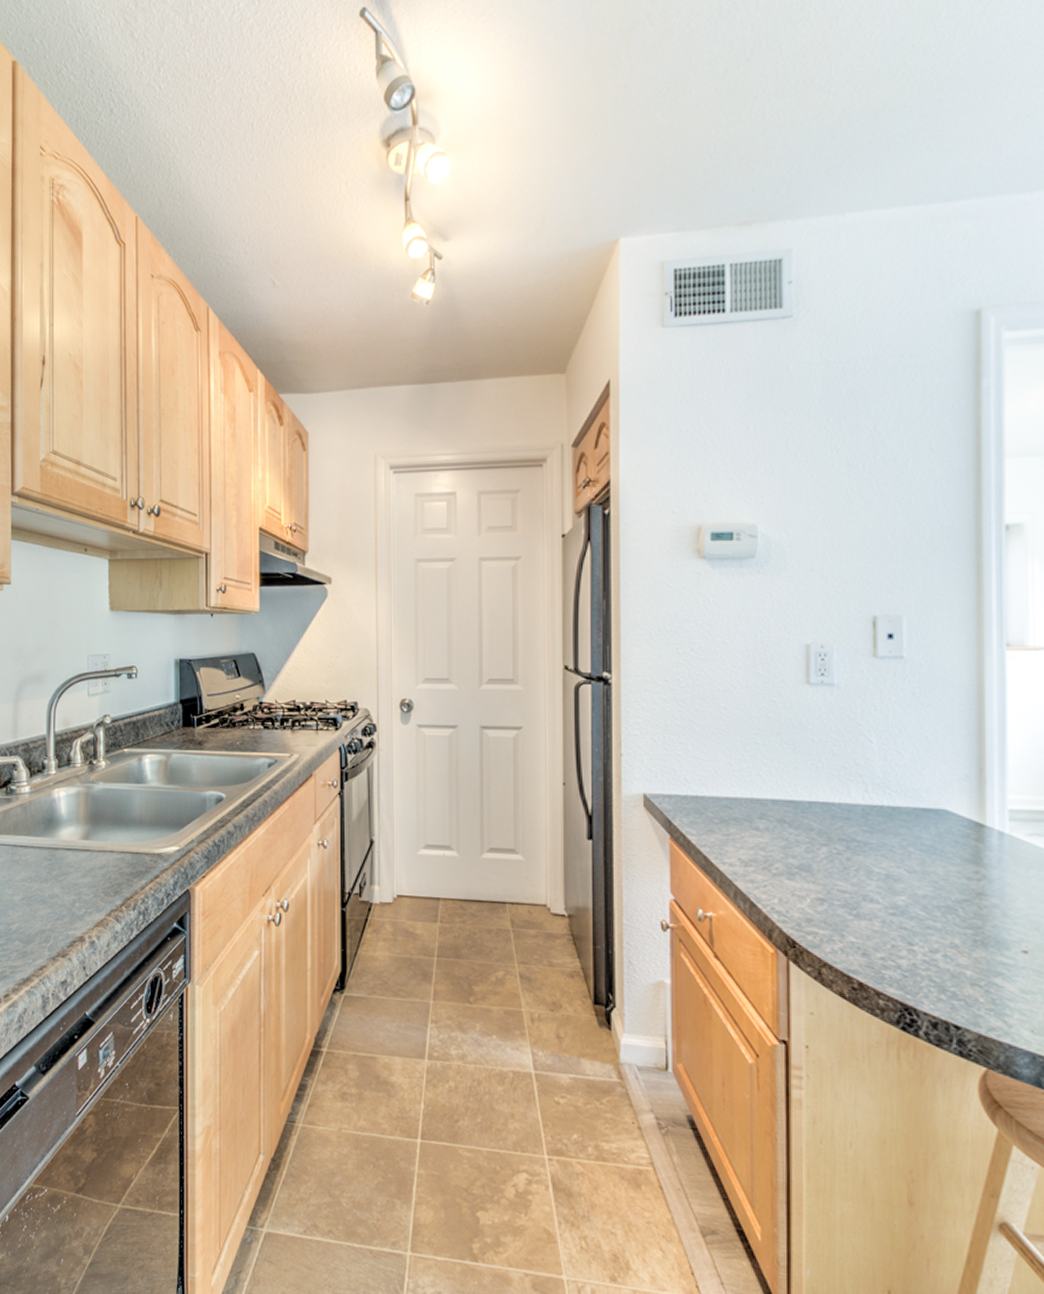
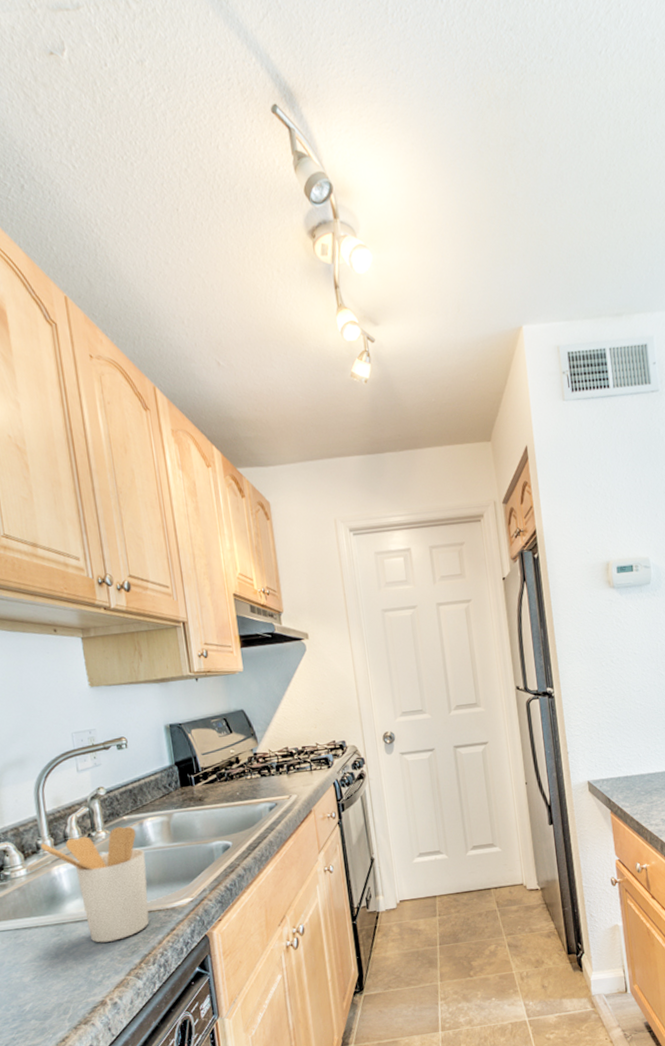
utensil holder: none [45,758,140,877] -> present [40,826,149,943]

